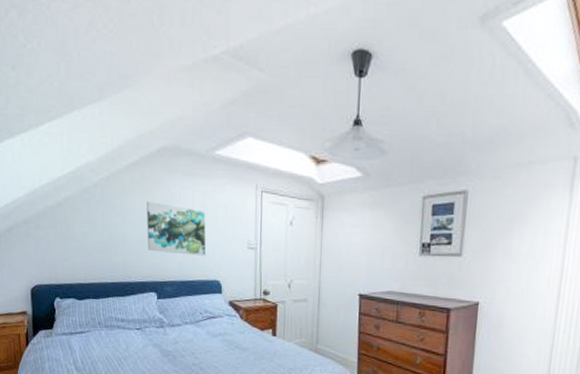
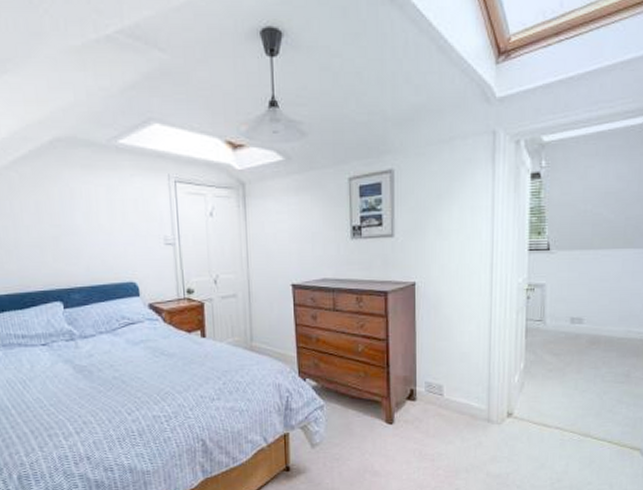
wall art: present [147,202,206,256] -> none [42,200,117,257]

